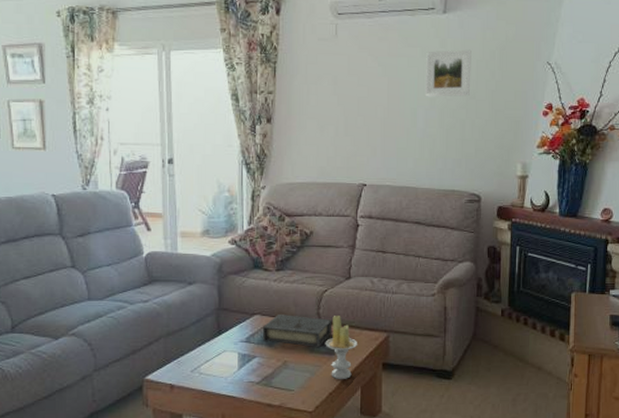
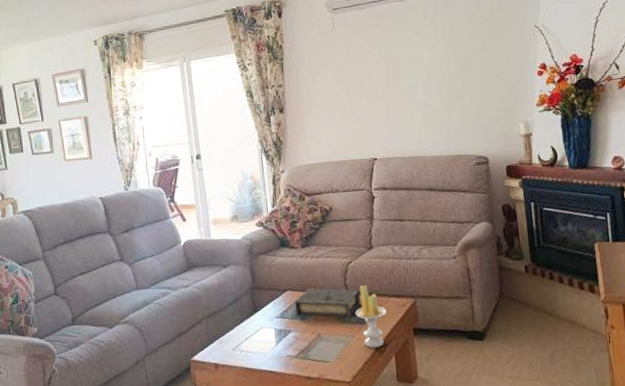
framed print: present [426,49,471,97] -> none [418,24,464,72]

